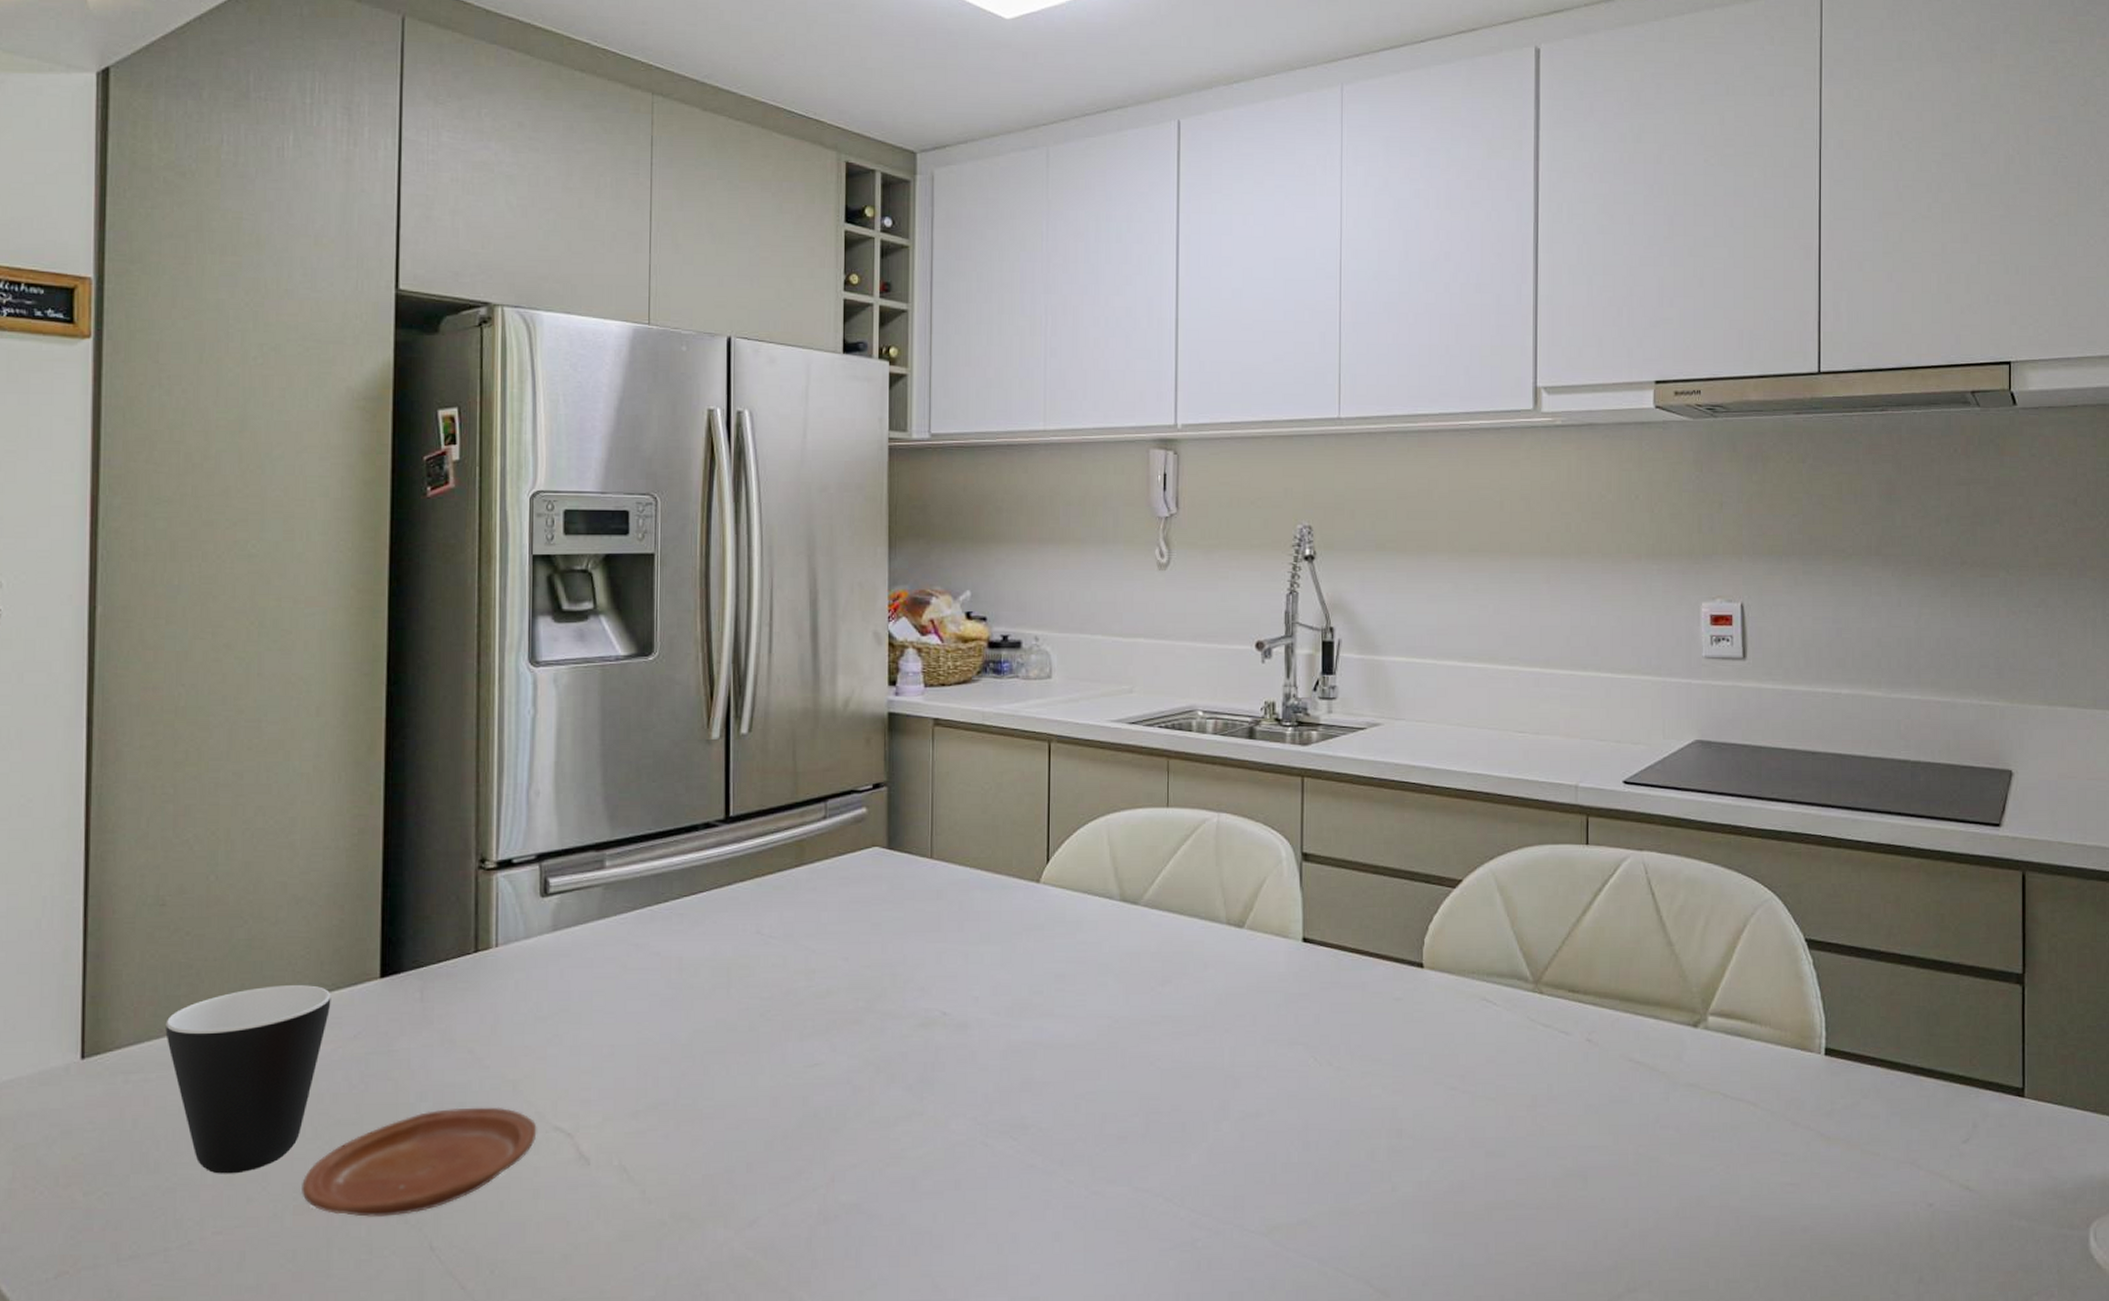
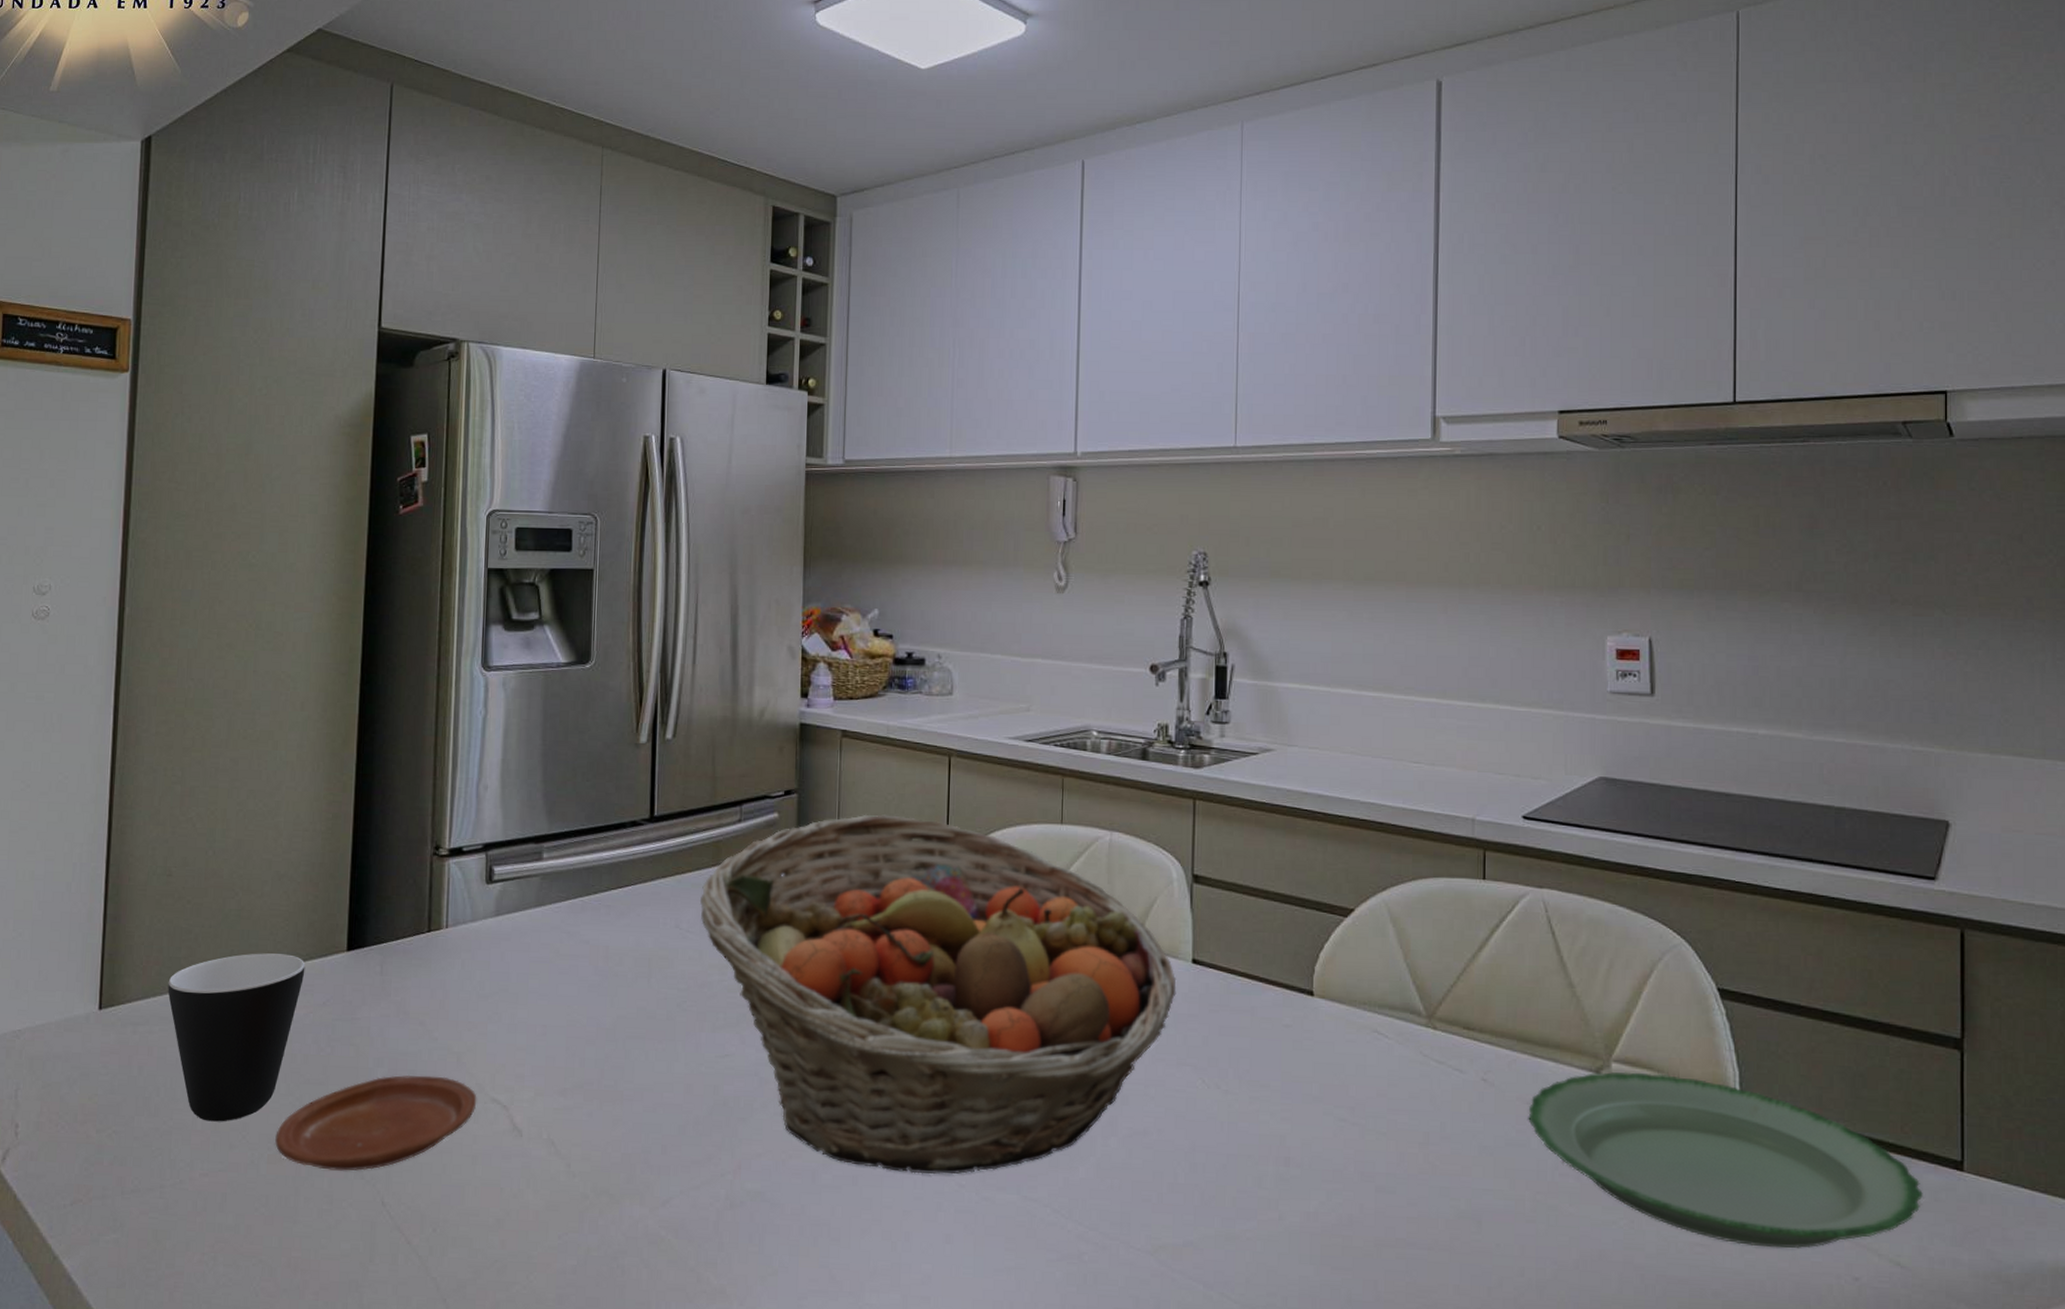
fruit basket: none [783,805,1287,1173] -> present [700,814,1177,1174]
plate: none [1630,1023,1989,1182] -> present [1528,1072,1923,1249]

